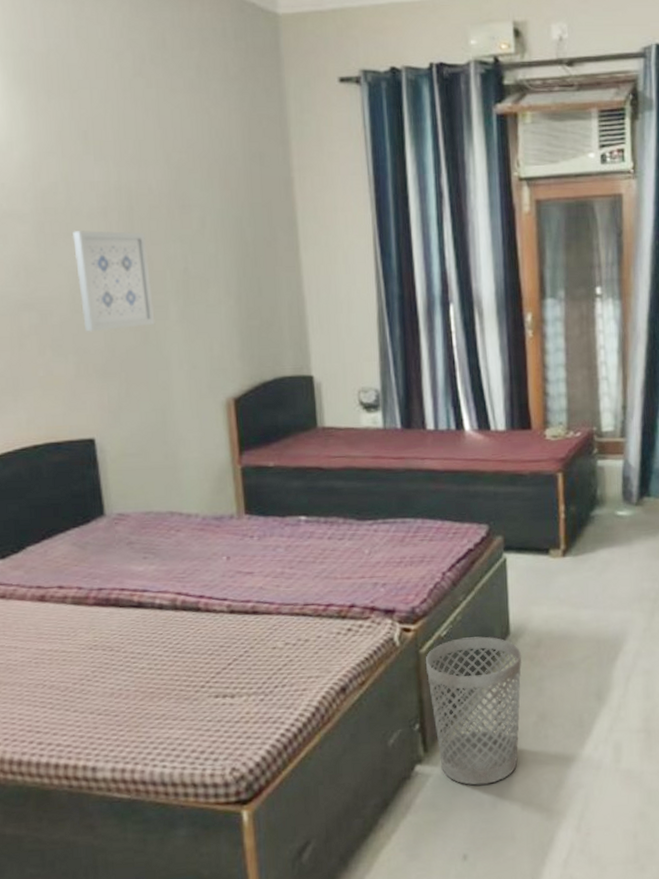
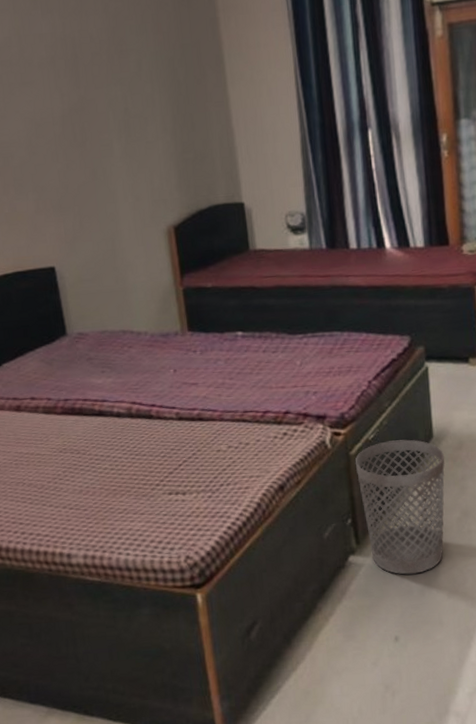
wall art: present [72,230,155,332] -> none [26,77,102,172]

